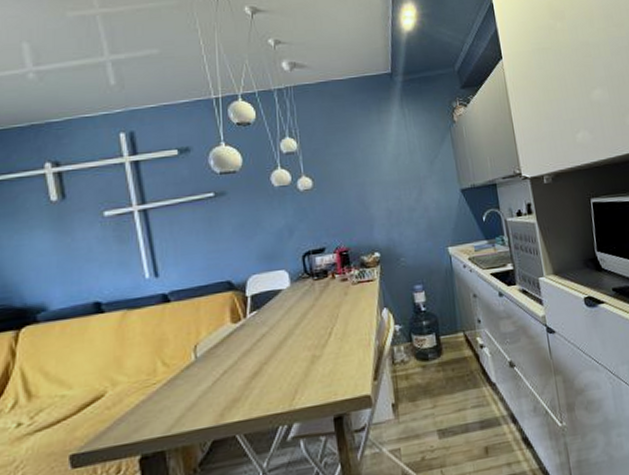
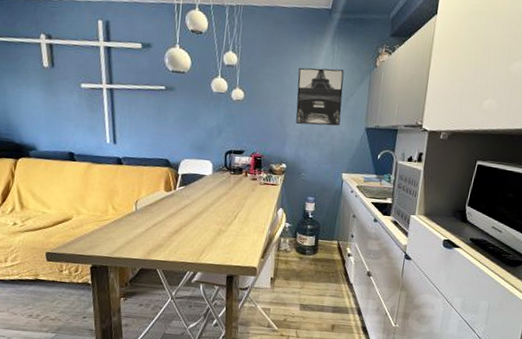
wall art: none [370,132,431,203] -> present [296,67,344,126]

